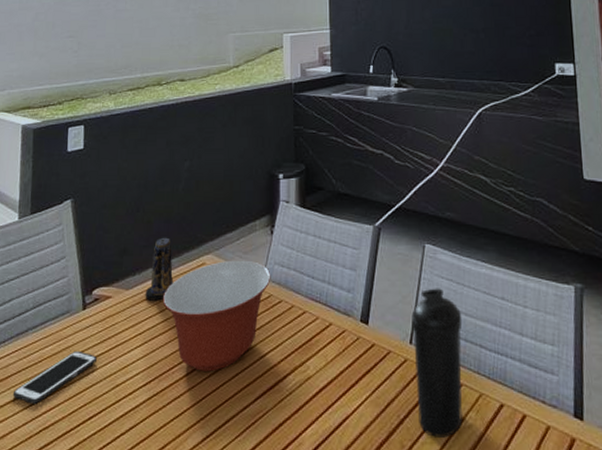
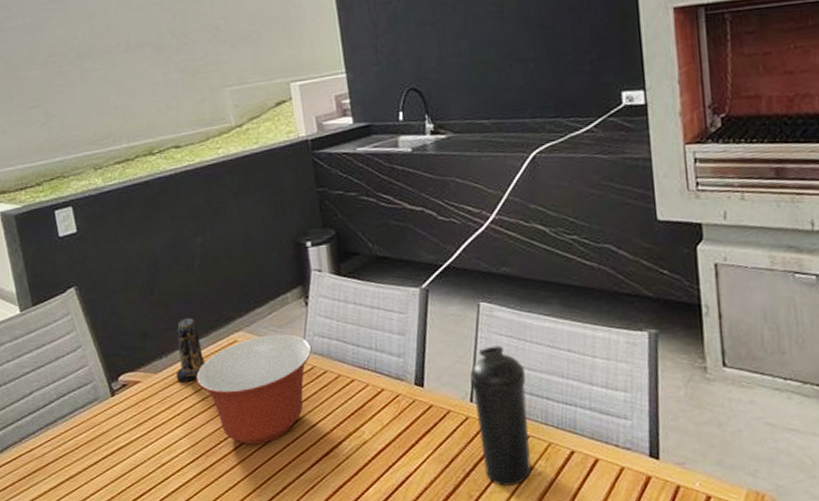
cell phone: present [12,350,97,404] -> none [54,435,137,488]

